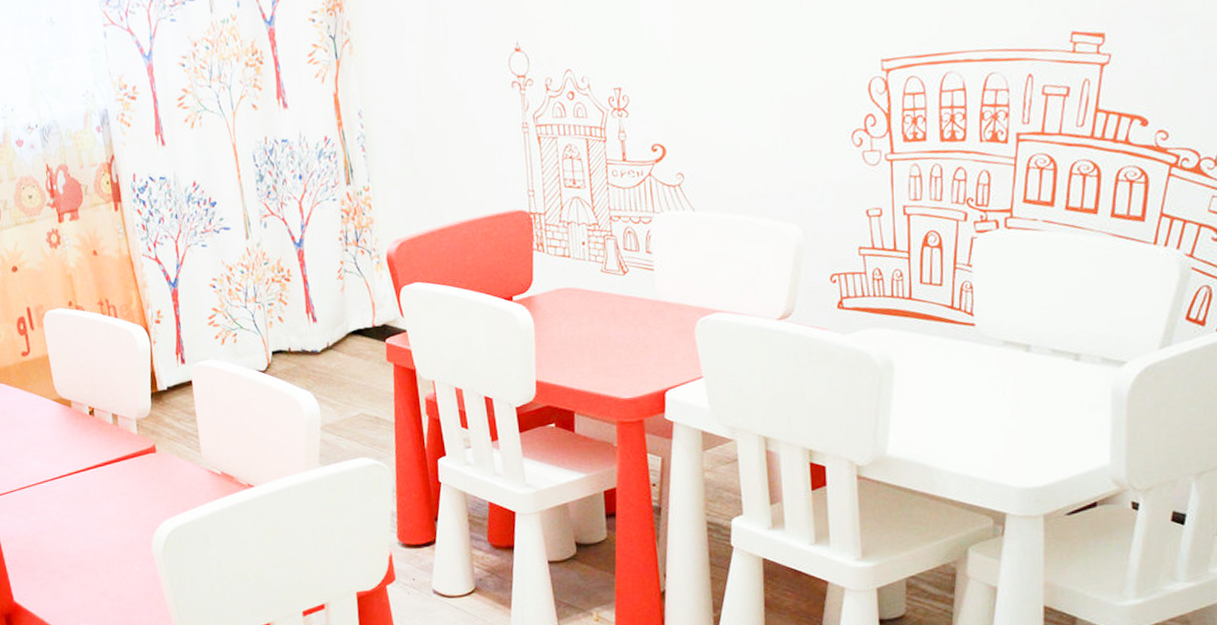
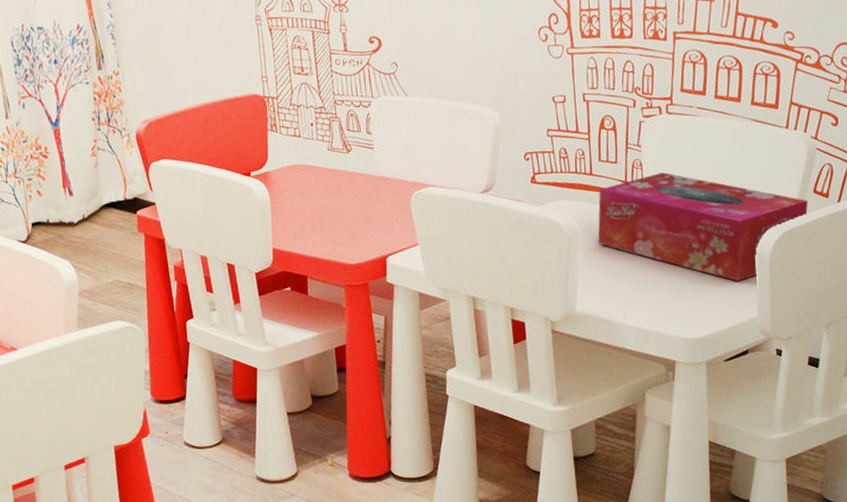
tissue box: none [916,296,1179,423] -> present [598,172,809,281]

